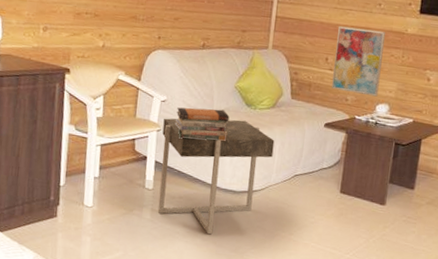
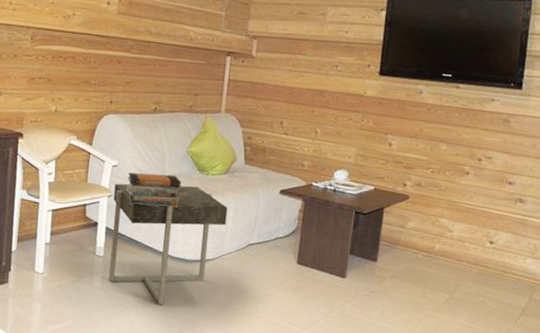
wall art: present [332,26,385,97] -> none [287,89,343,163]

